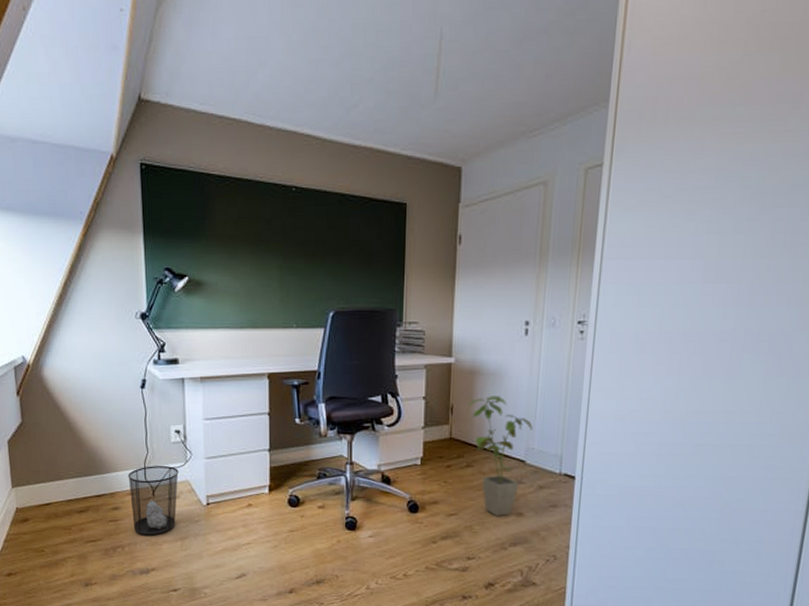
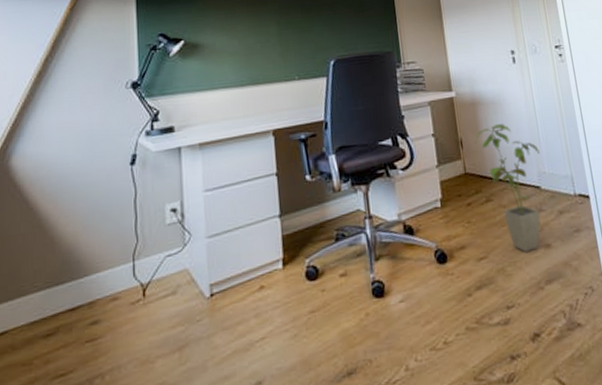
waste bin: present [128,466,179,536] -> none [112,254,176,354]

